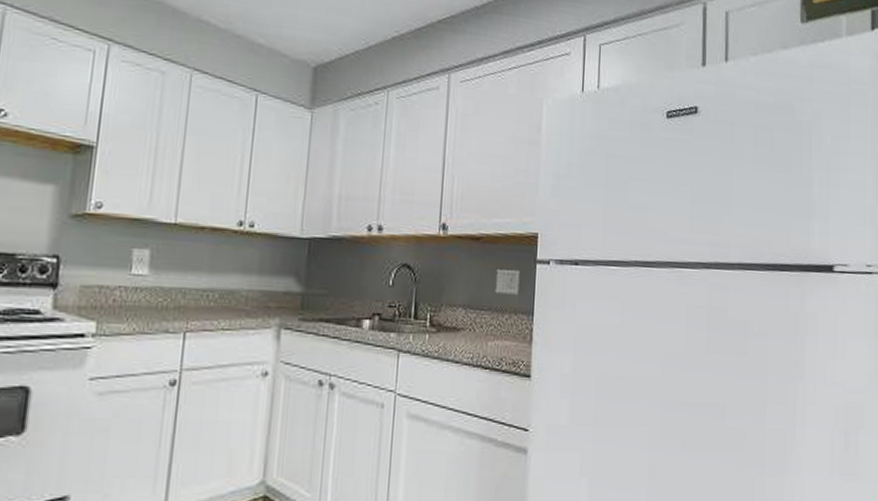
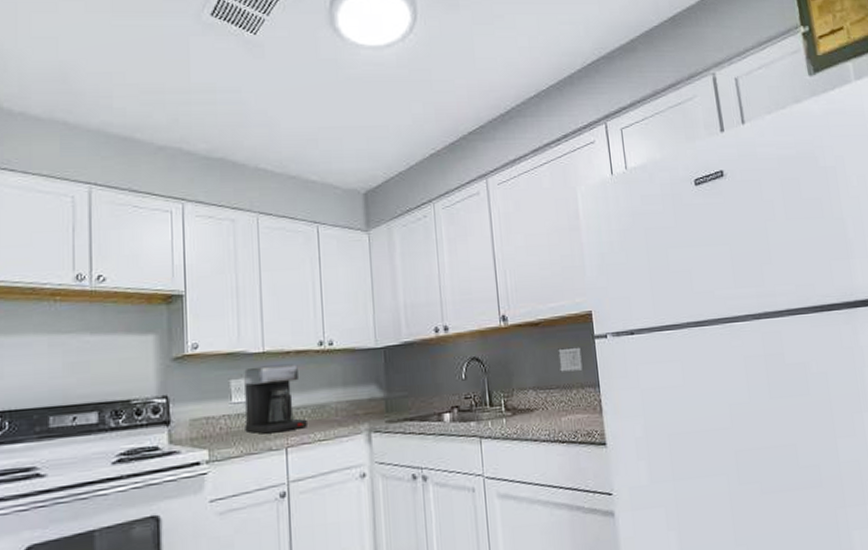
coffee maker: none [141,239,212,314] -> present [244,365,307,434]

